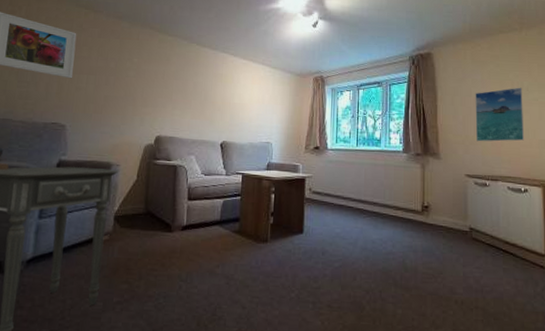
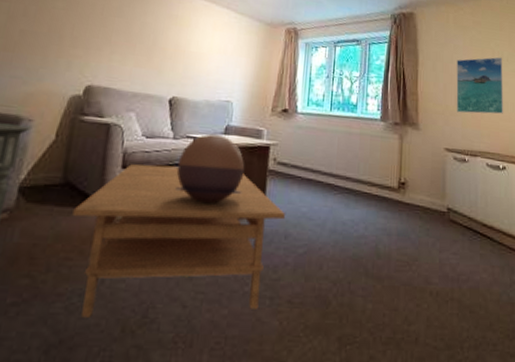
coffee table: none [154,196,321,314] -> present [72,164,285,318]
decorative bowl: none [230,170,286,227] -> present [175,133,245,204]

